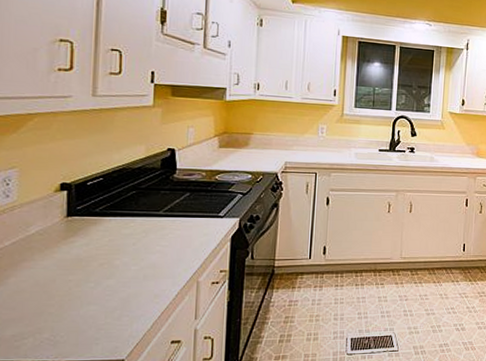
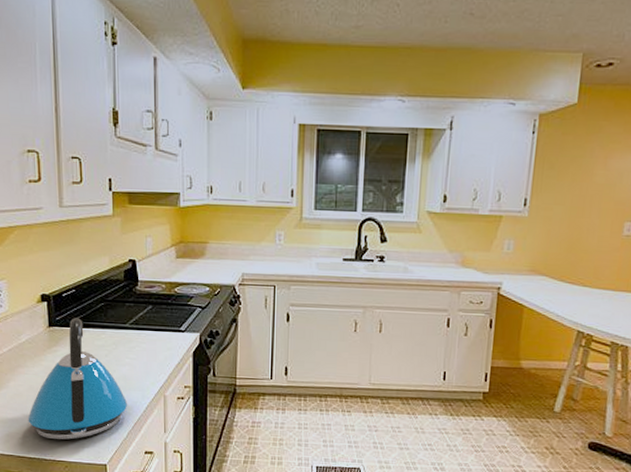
kettle: none [28,206,154,339] -> present [27,317,127,440]

